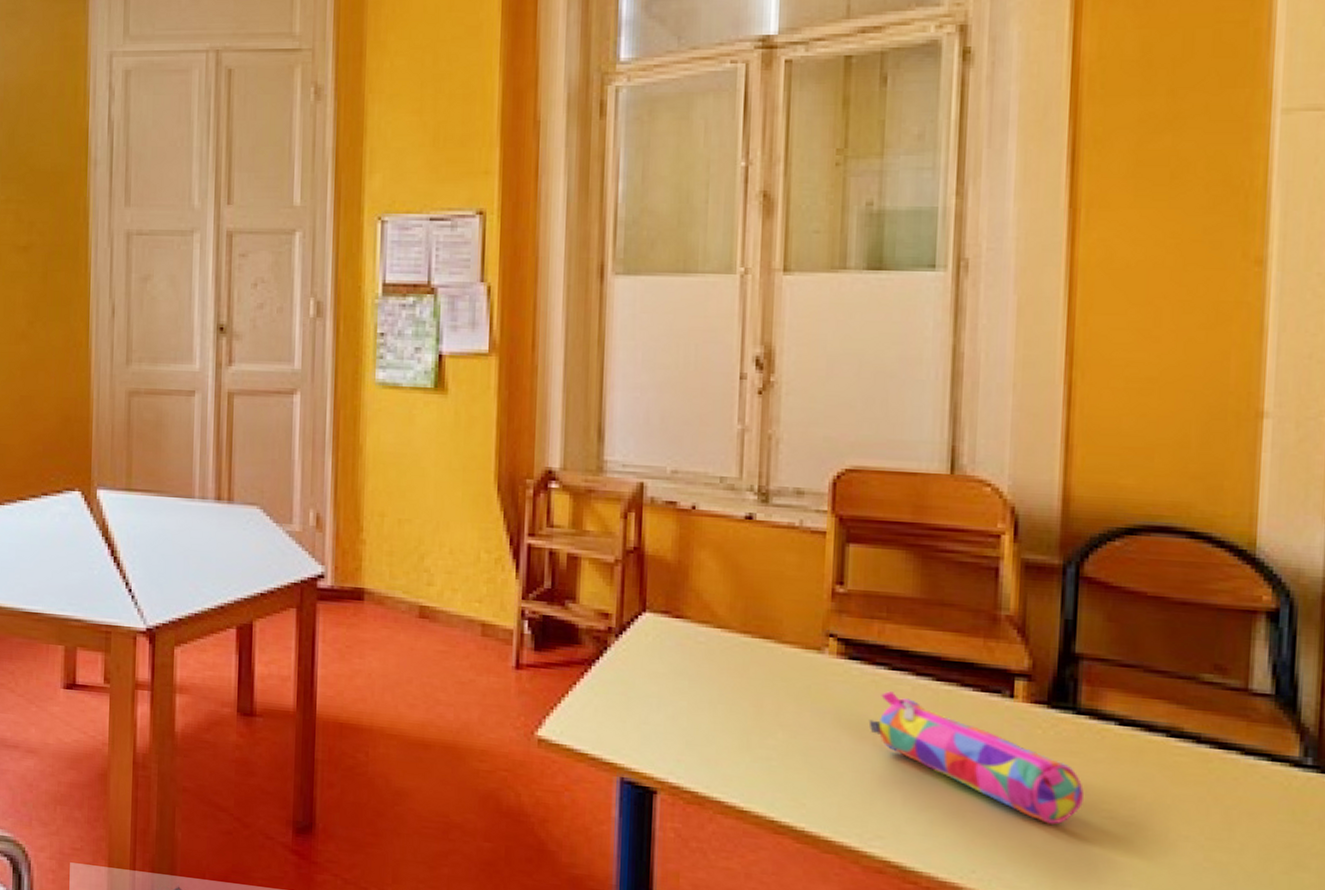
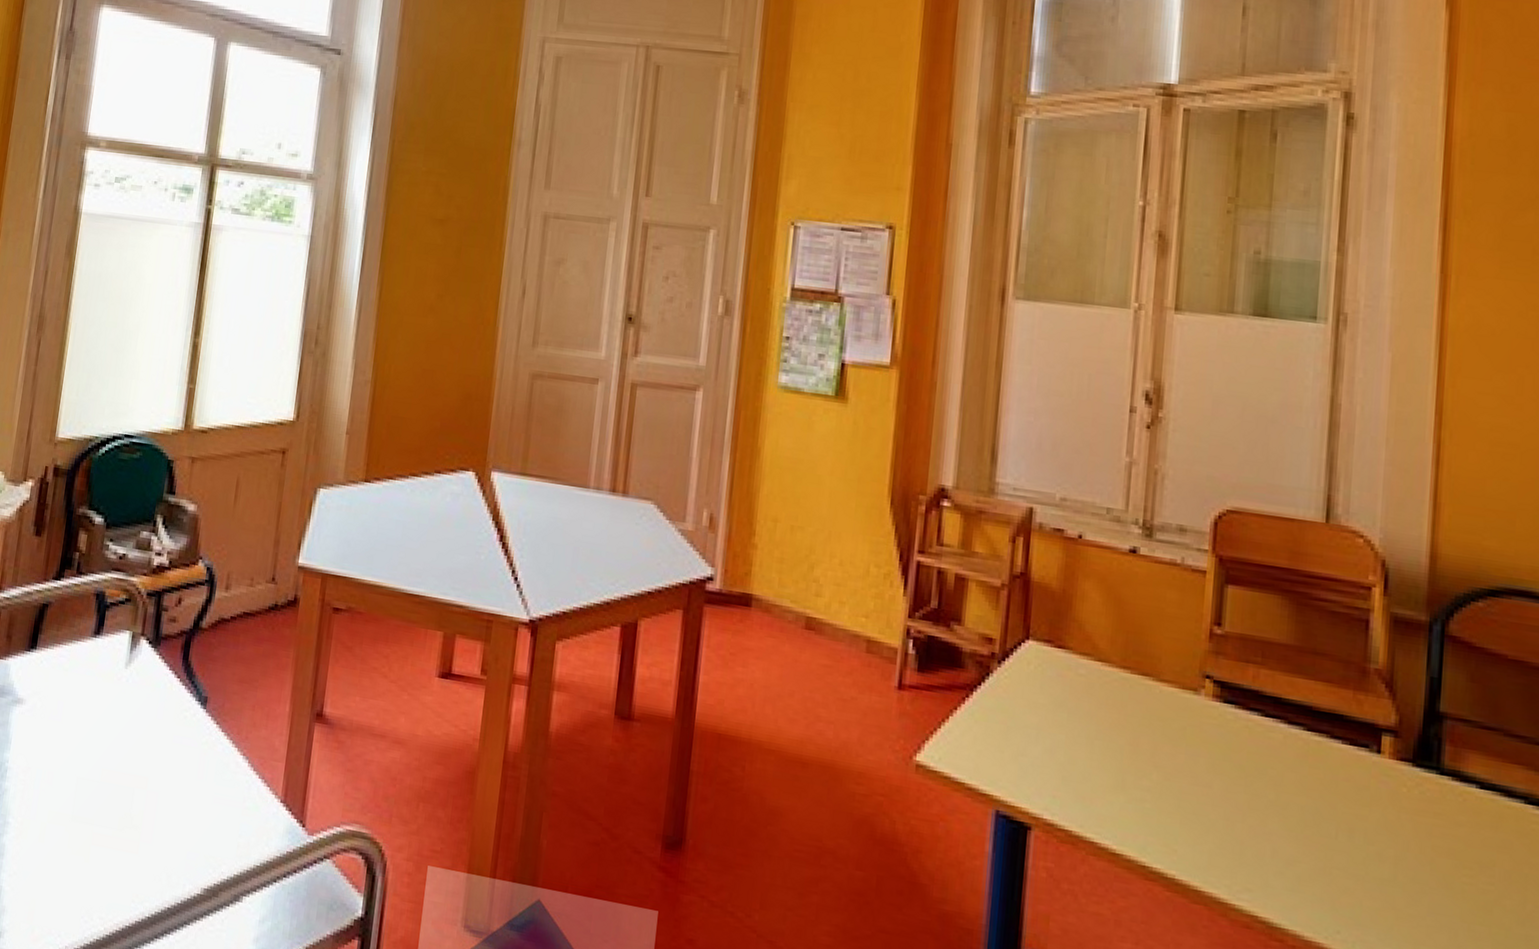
pencil case: present [868,691,1084,825] -> none [1241,738,1446,888]

